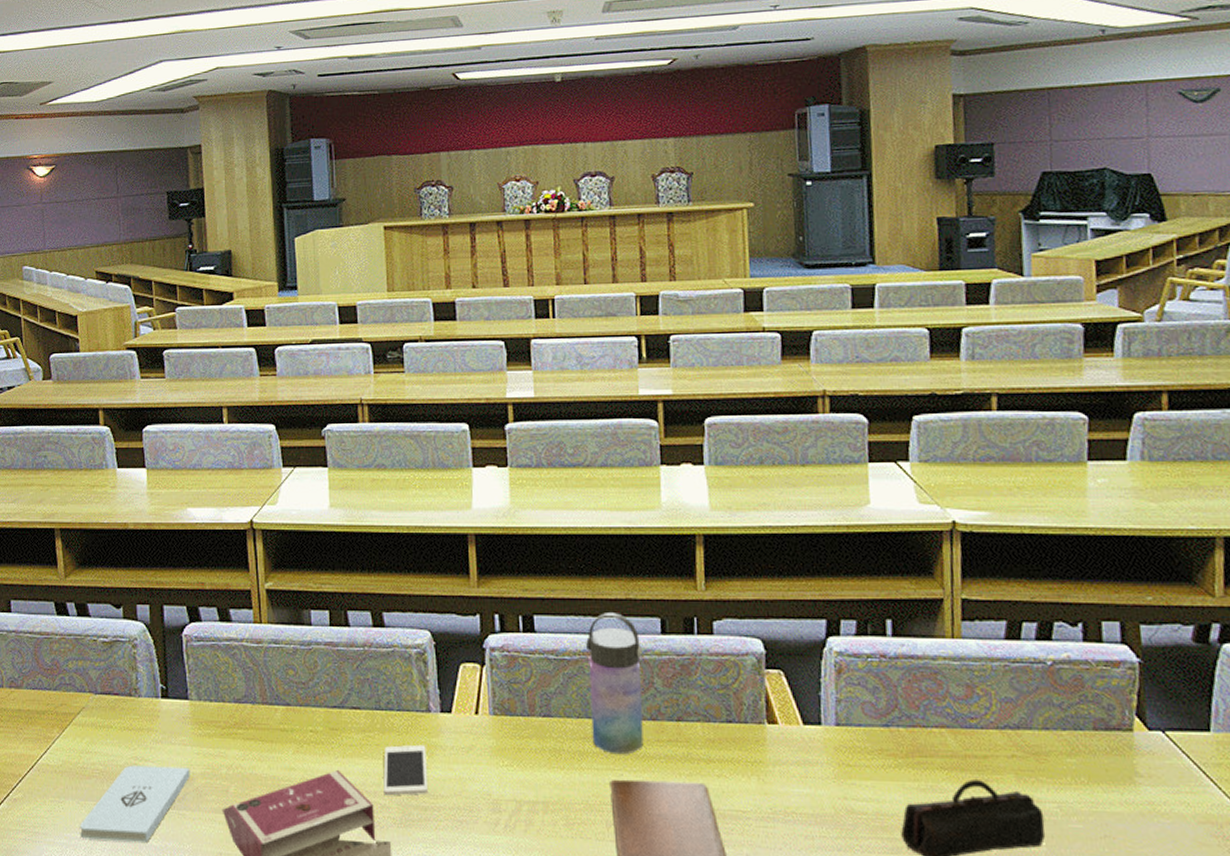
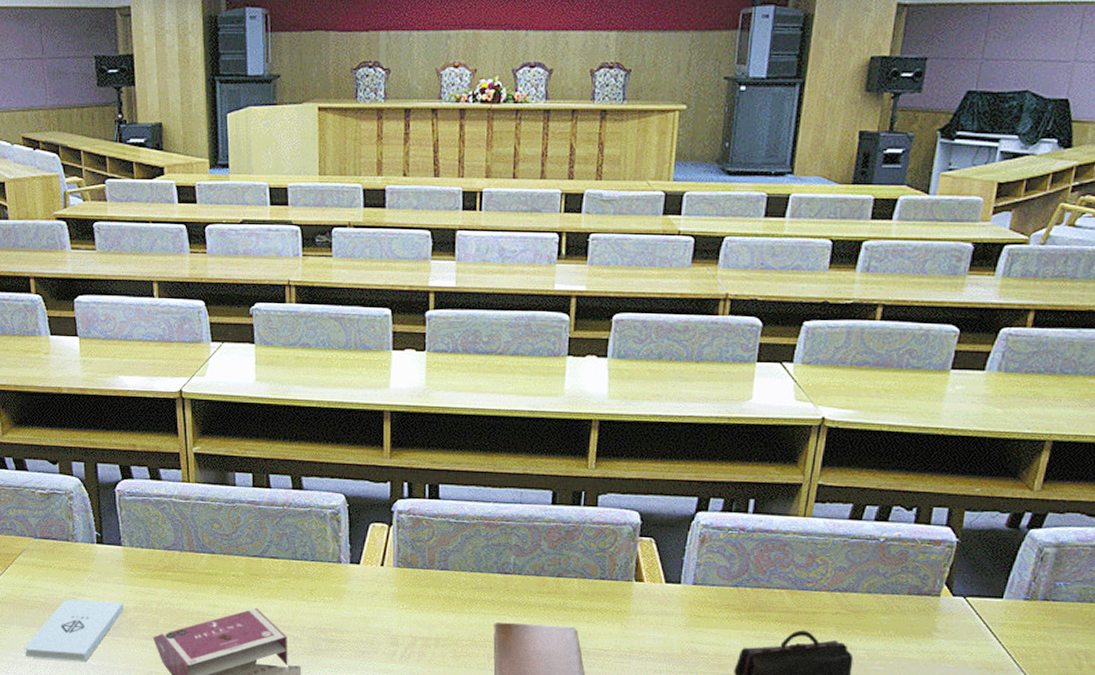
cell phone: present [383,744,427,796] -> none [296,589,336,630]
water bottle: present [586,613,644,754] -> none [482,484,533,602]

